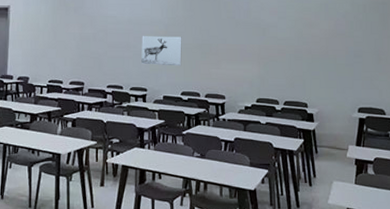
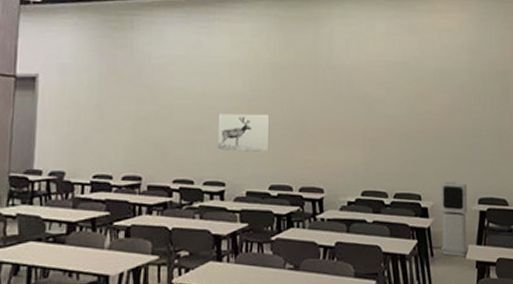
air purifier: none [324,93,348,156] -> present [440,181,468,258]

